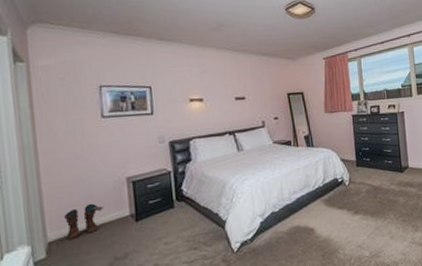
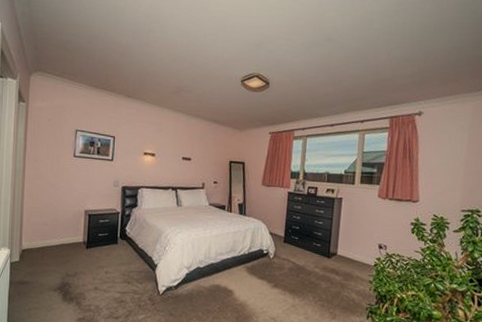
boots: present [64,203,104,240] -> none [36,225,64,252]

